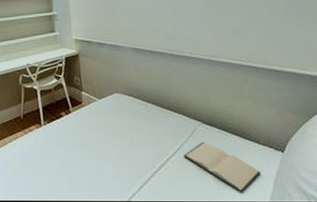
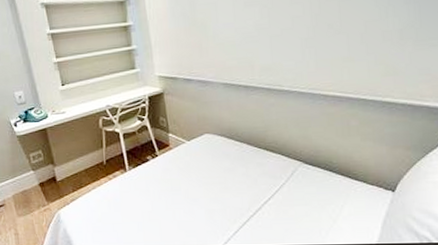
hardback book: present [184,141,260,193] -> none [283,182,368,236]

